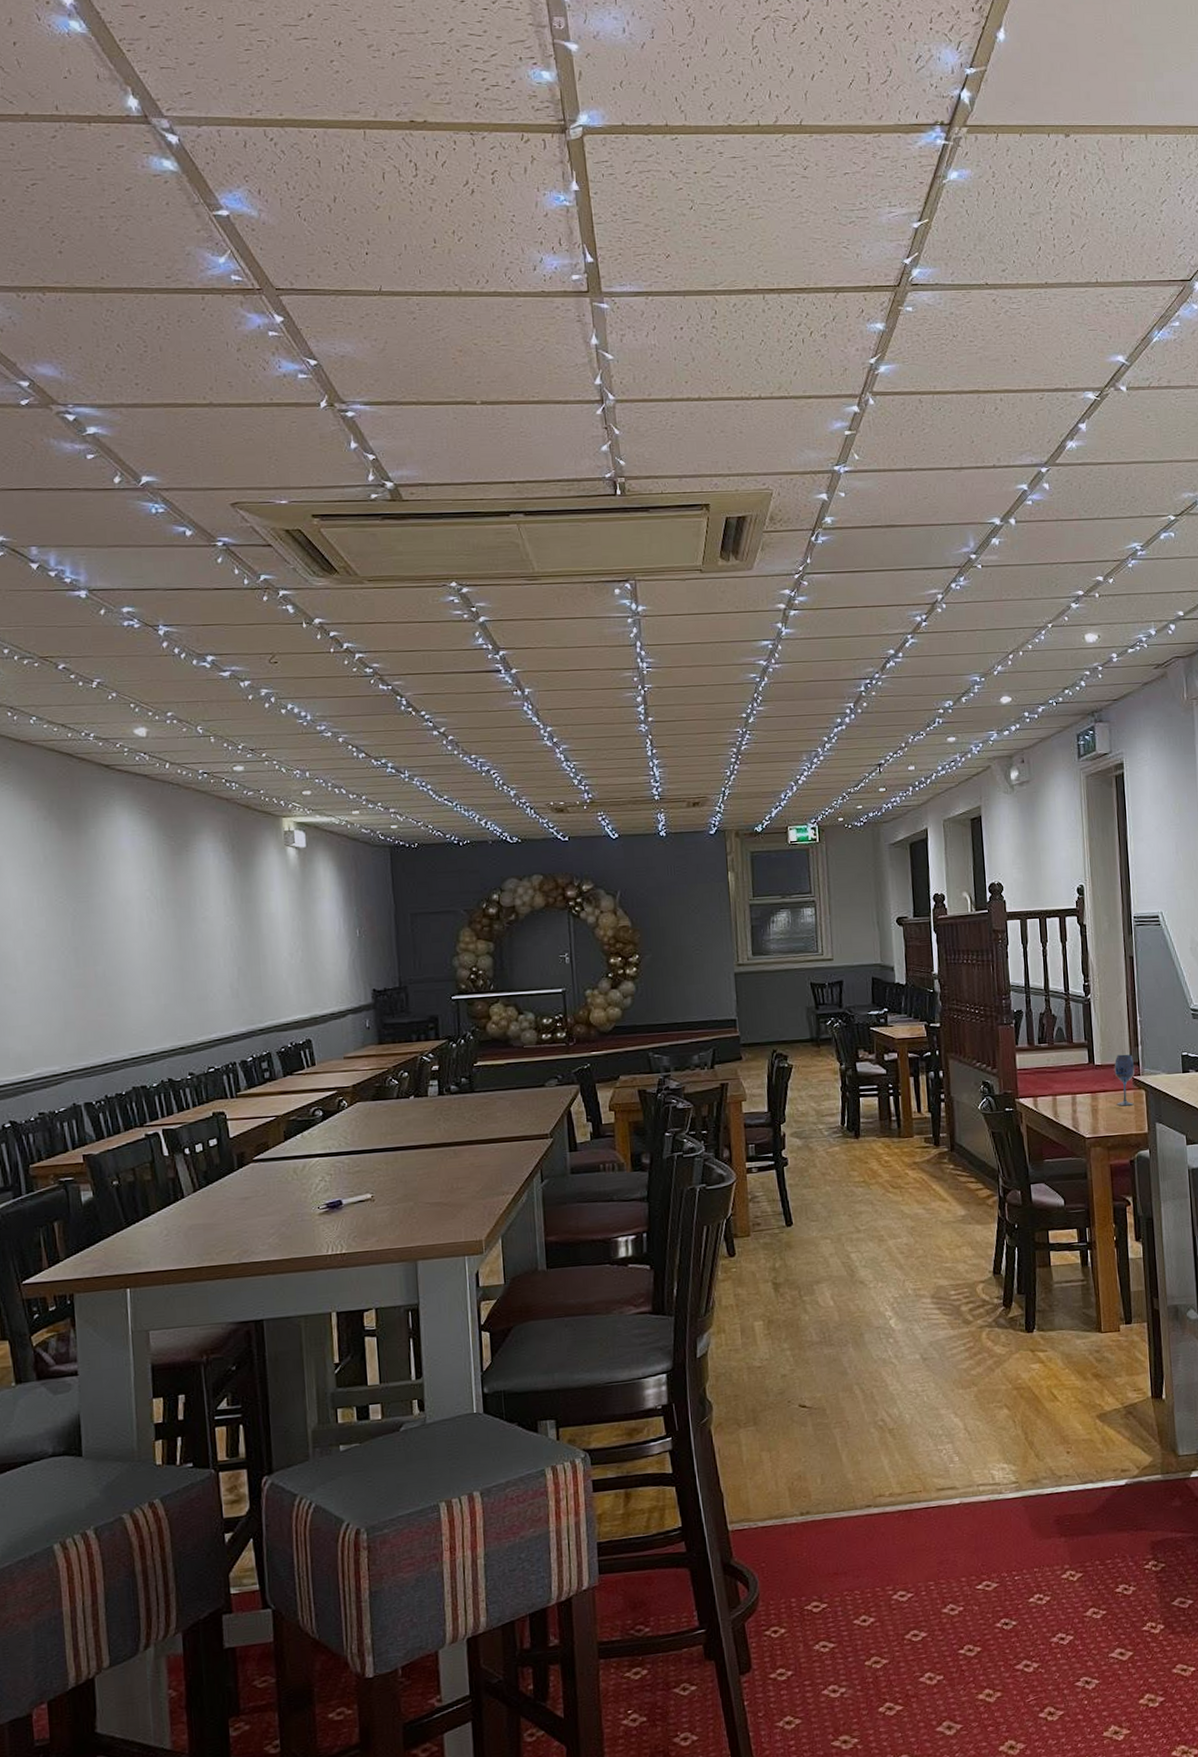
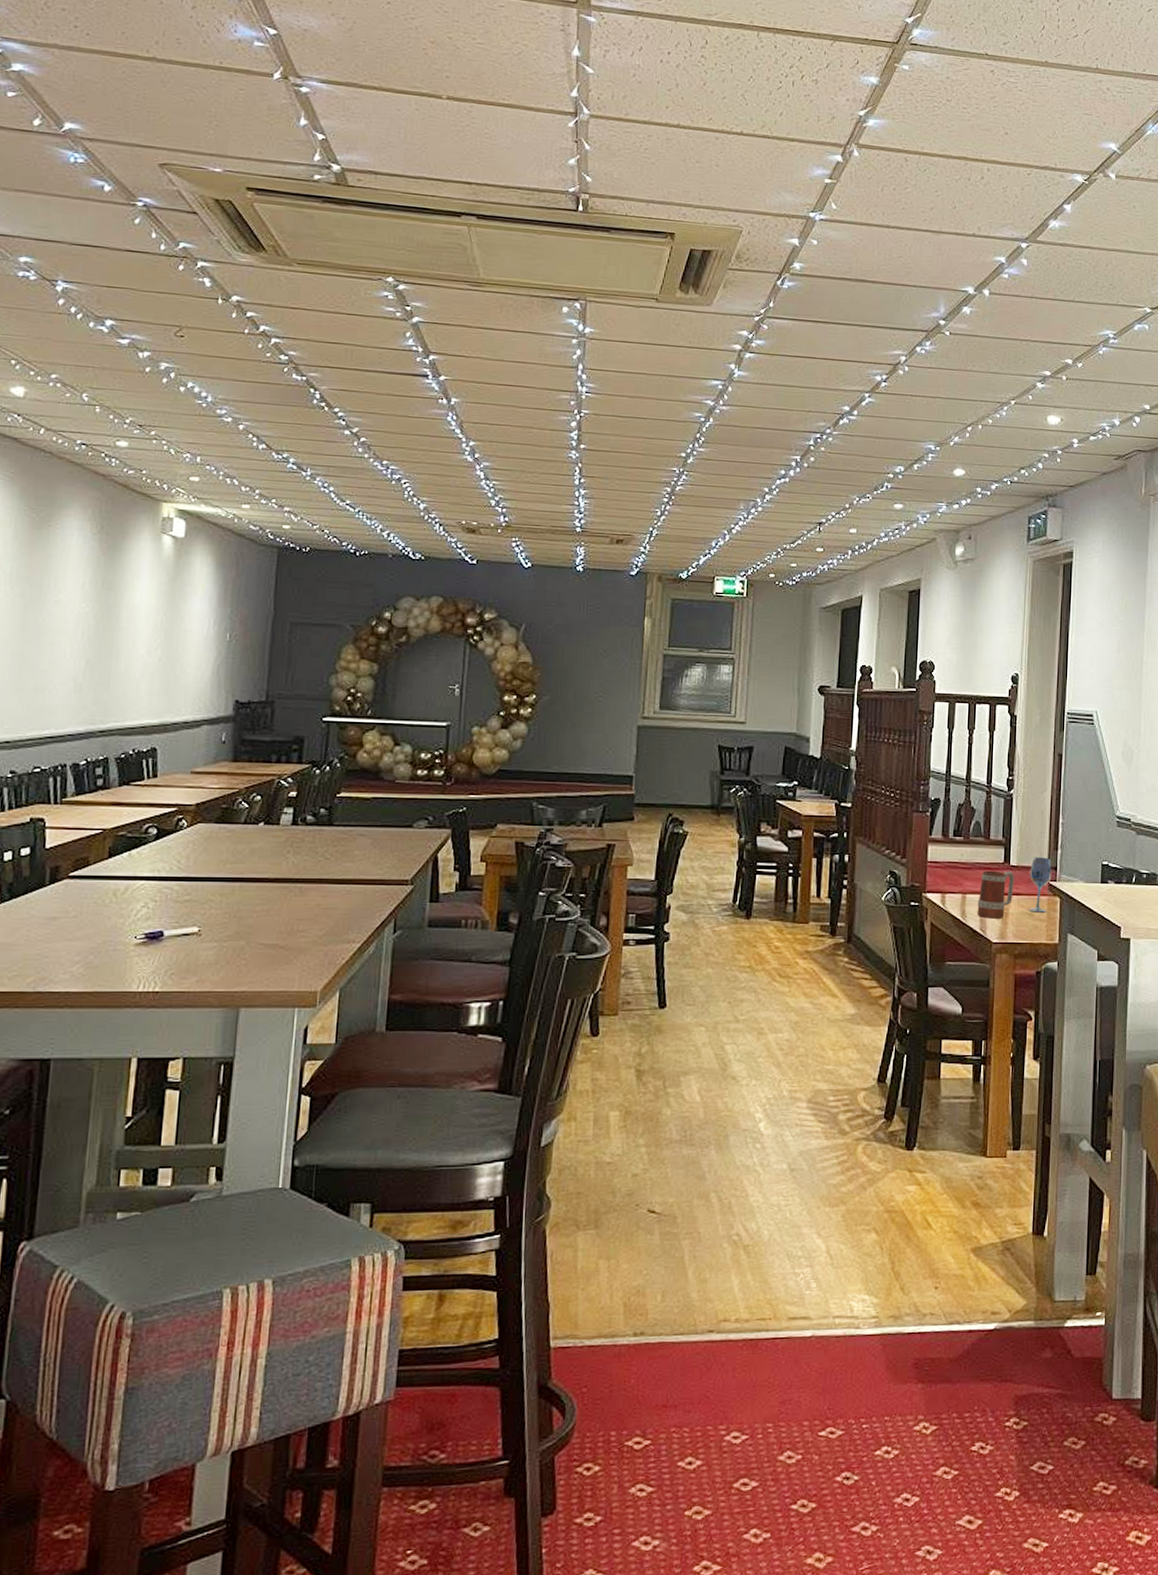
beer mug: none [1068,1070,1101,1117] -> present [977,870,1015,919]

